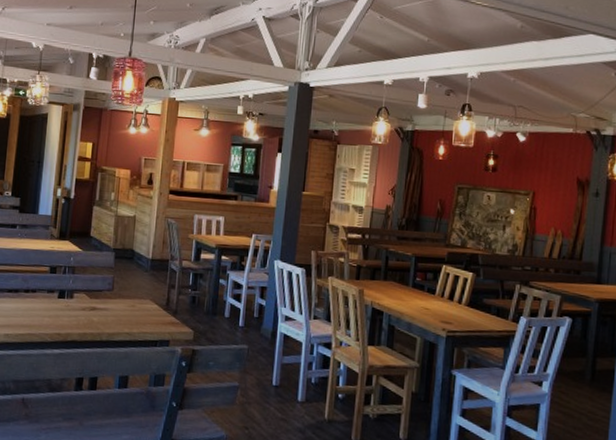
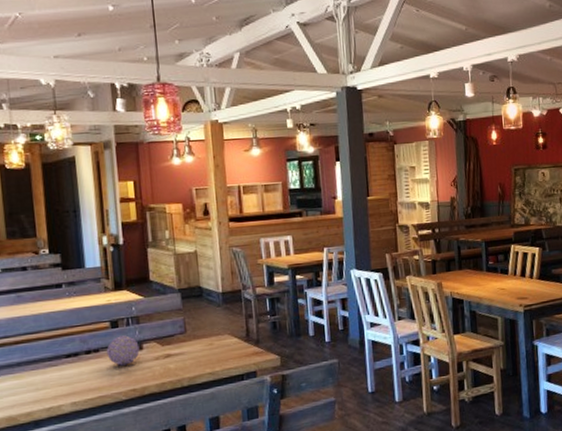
decorative ball: none [42,281,71,310] -> present [106,335,140,366]

